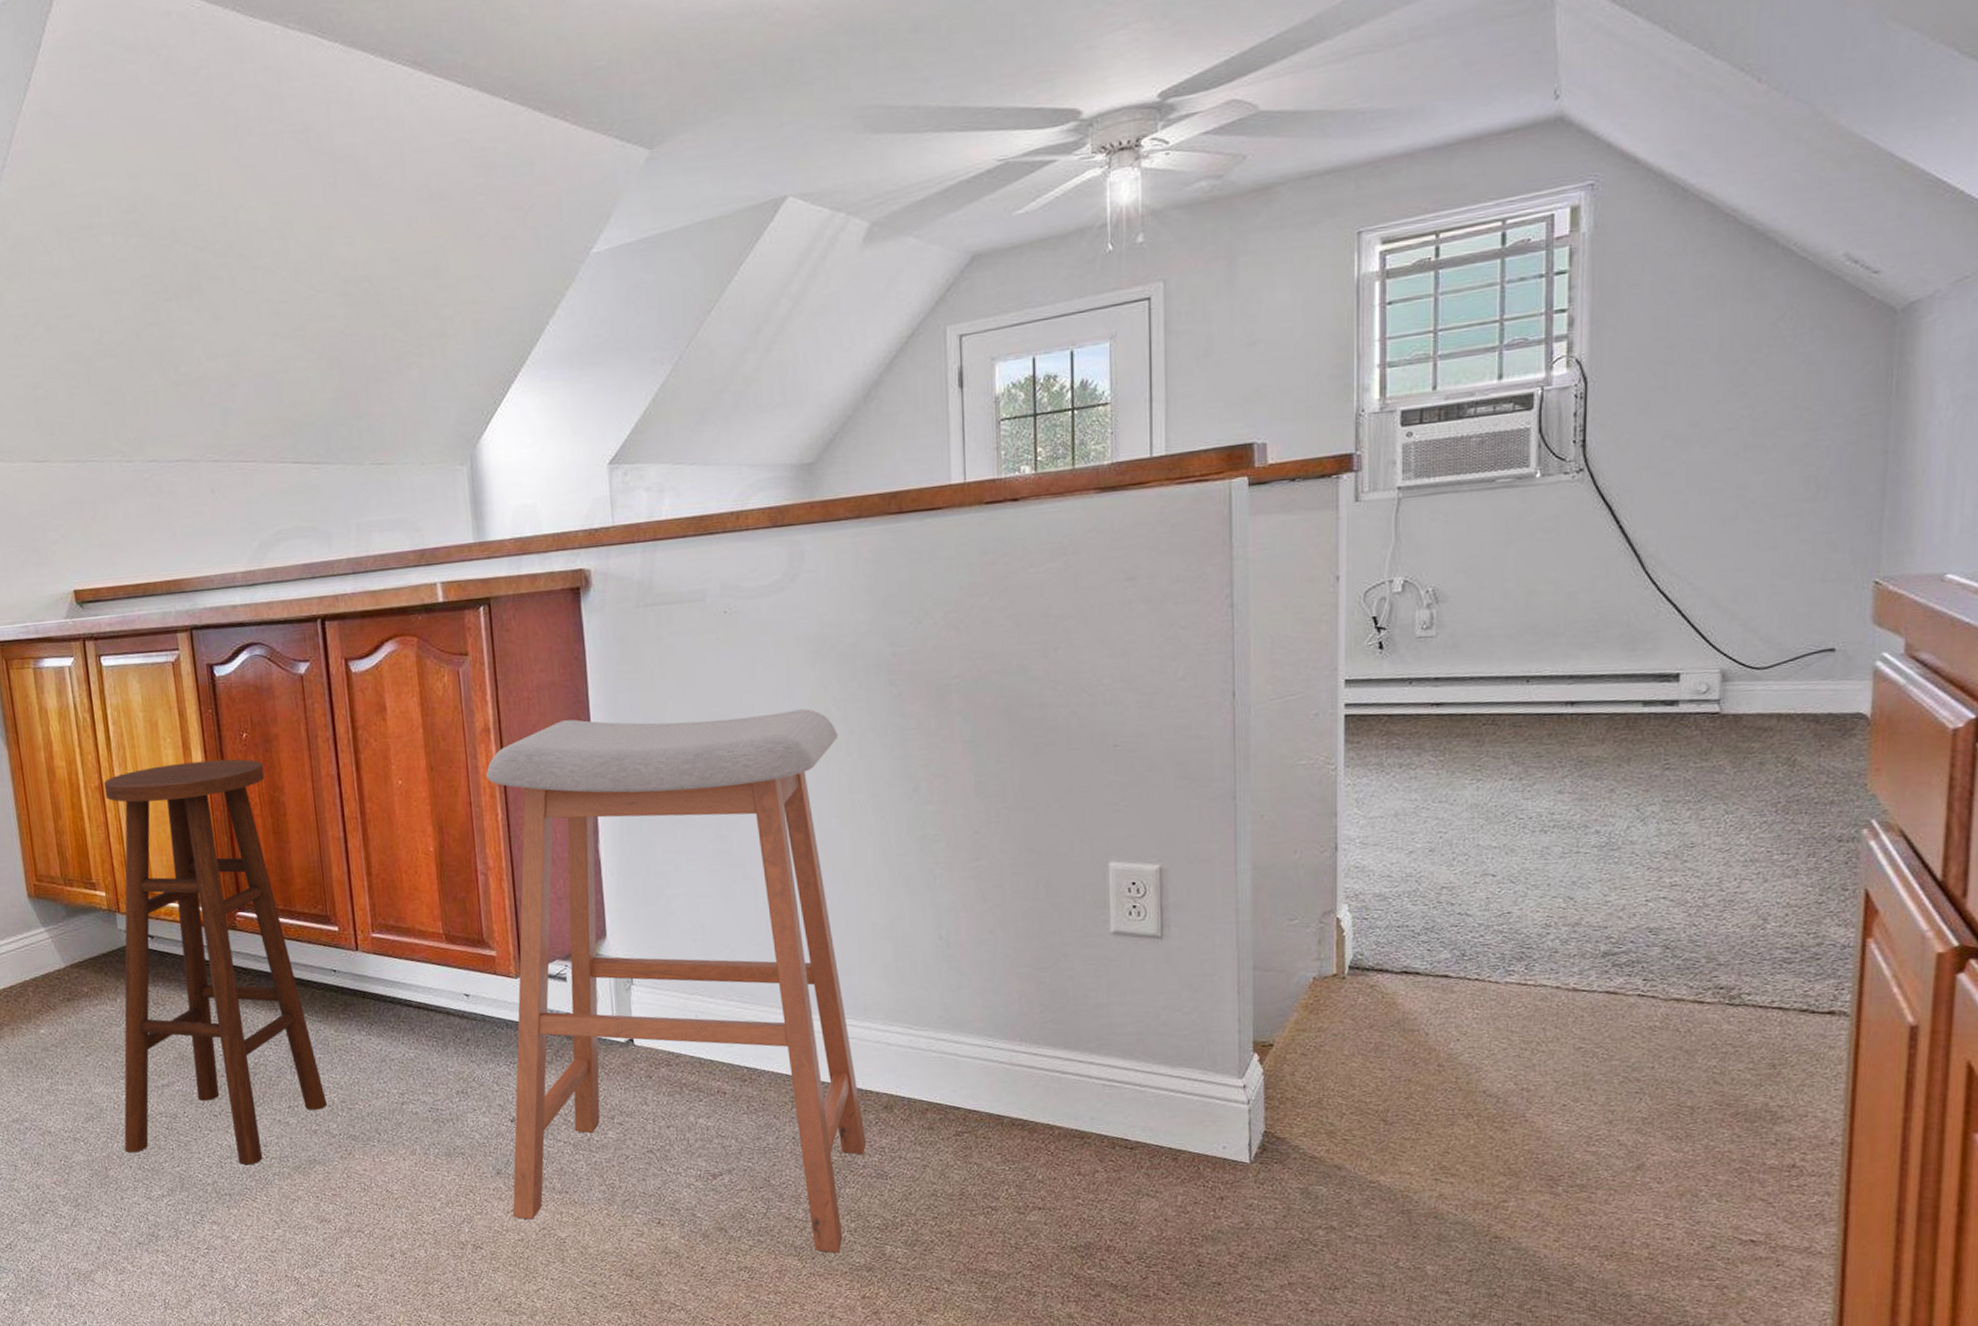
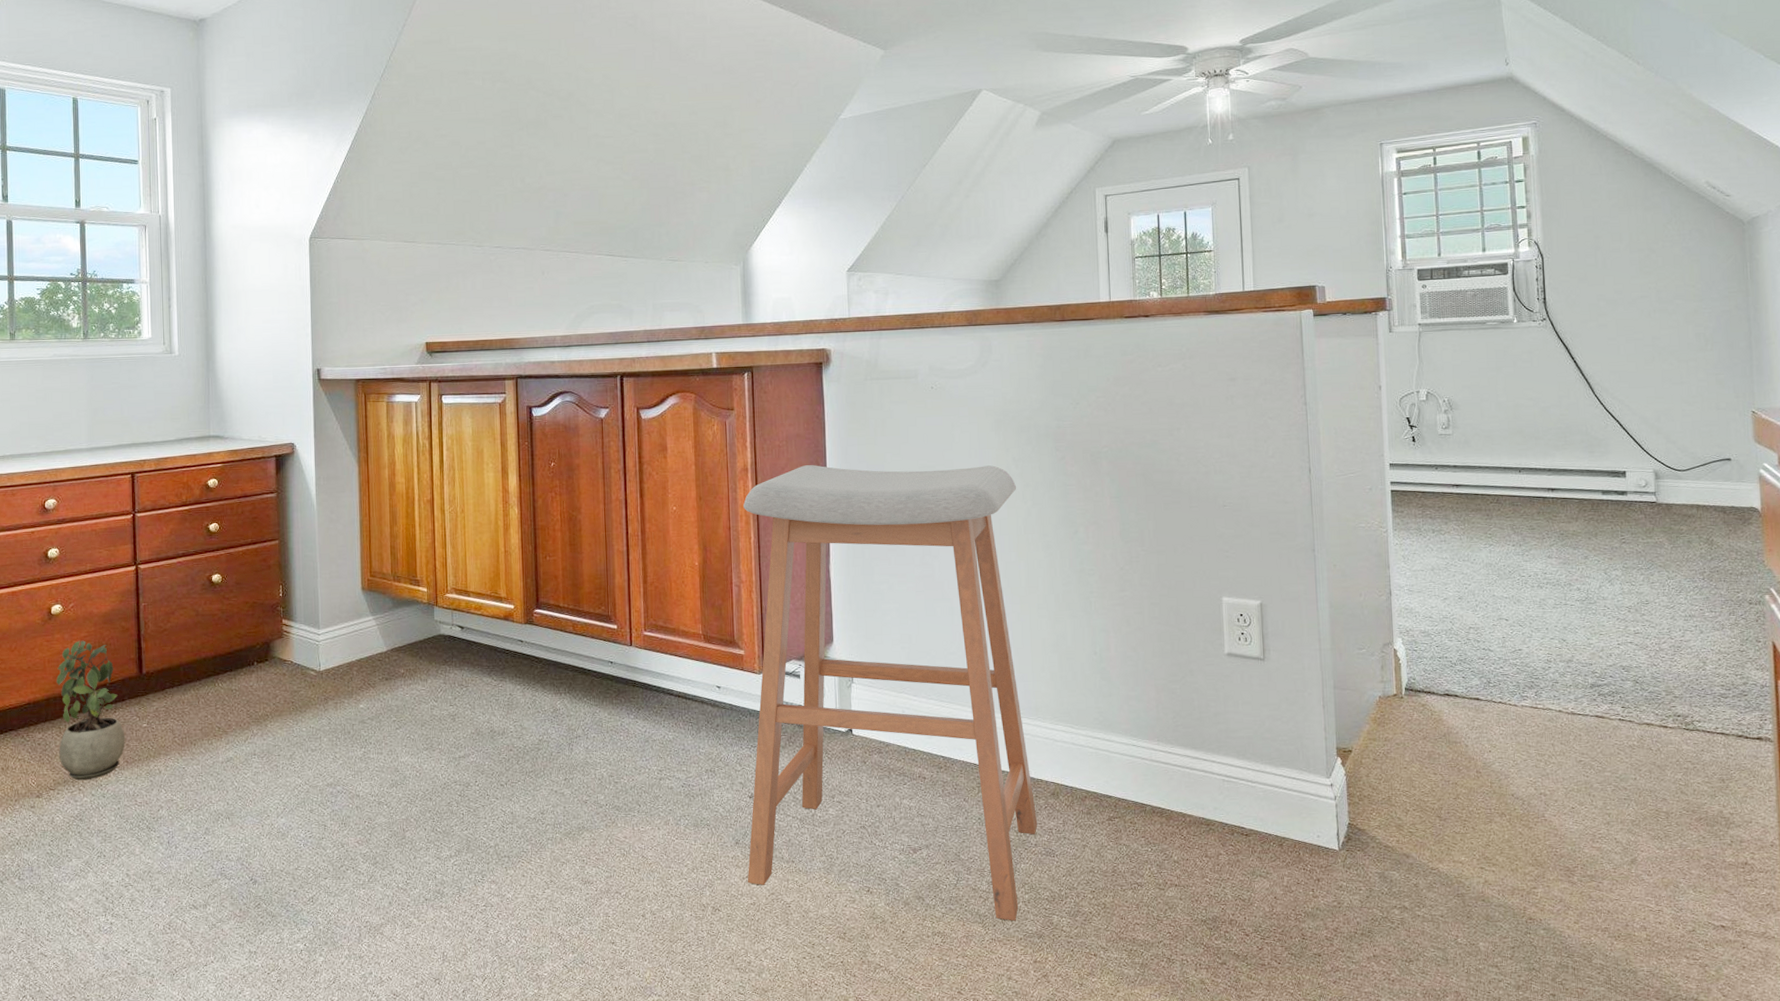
bar stool: present [103,759,327,1165] -> none [422,483,597,831]

